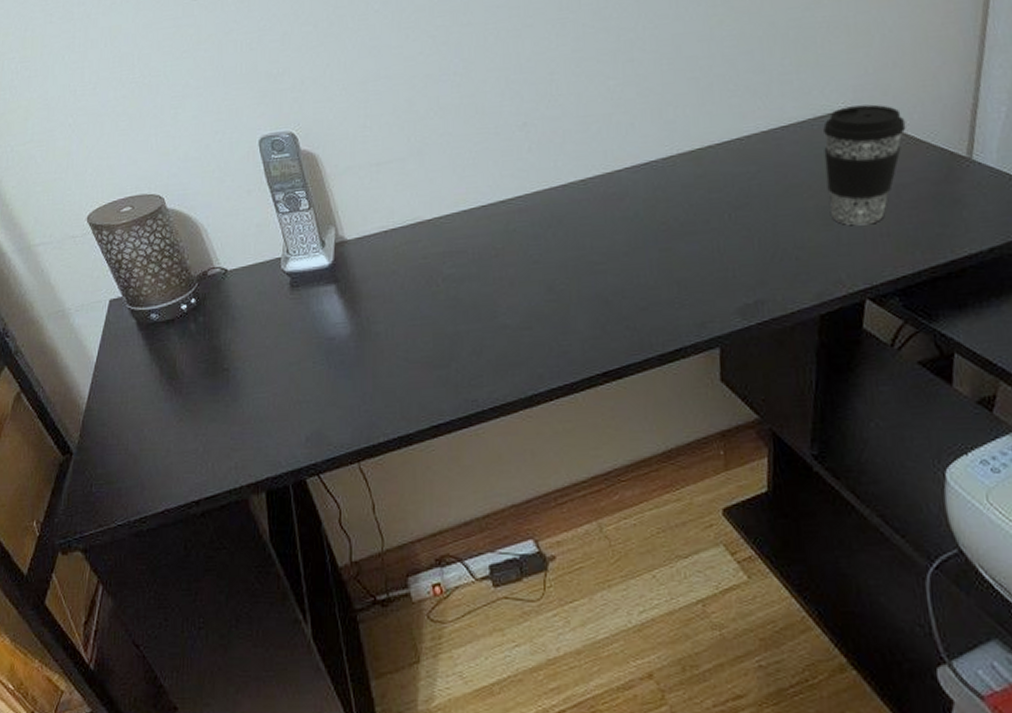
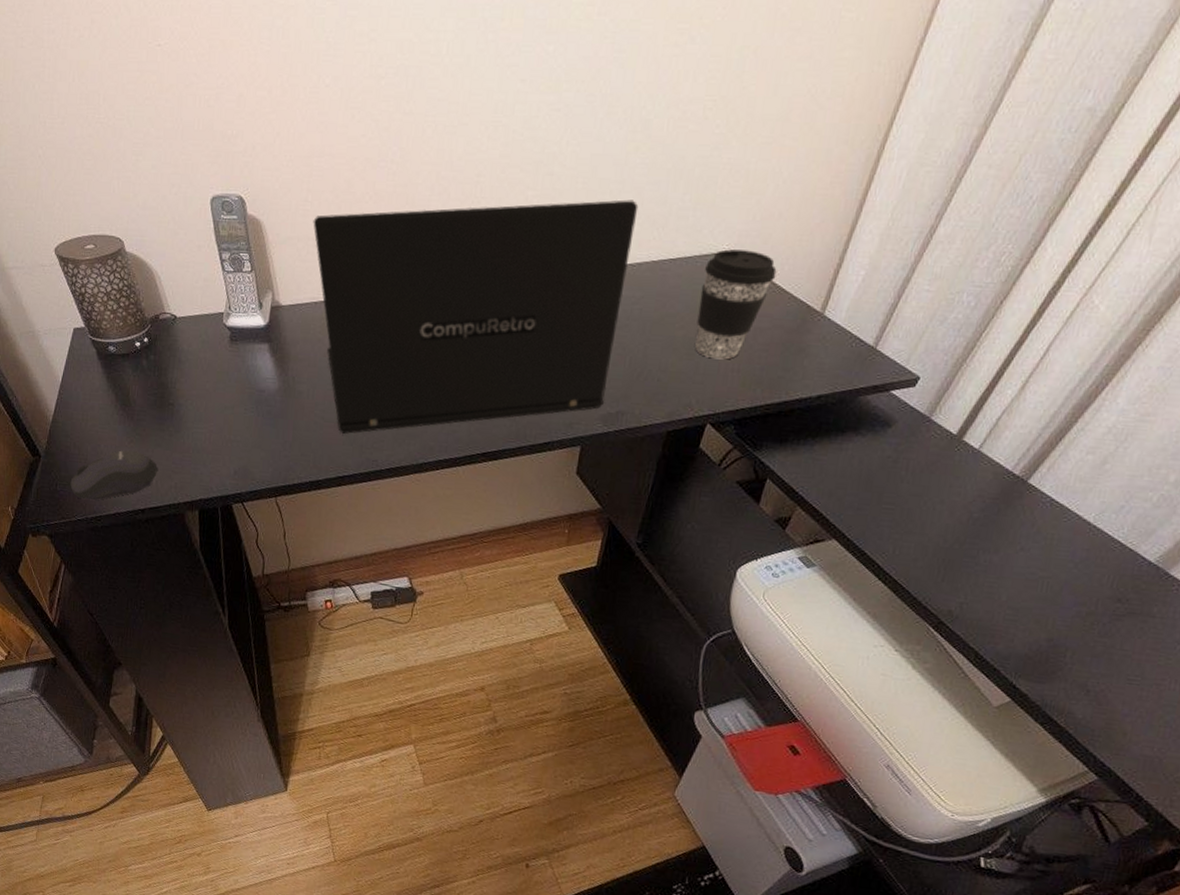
computer mouse: none [108,430,213,499] -> present [70,449,158,501]
laptop: none [374,73,737,374] -> present [313,199,639,434]

